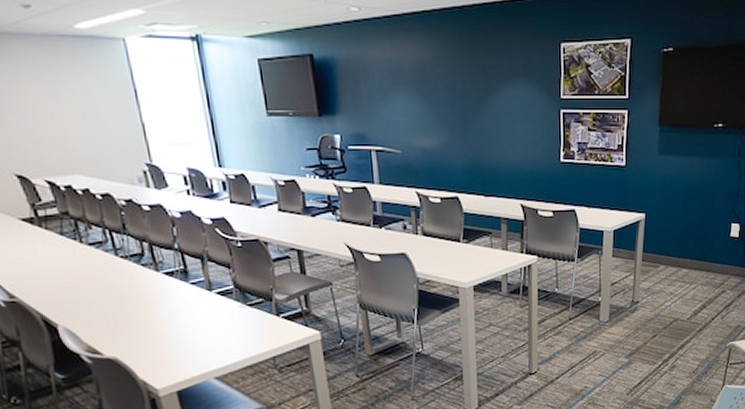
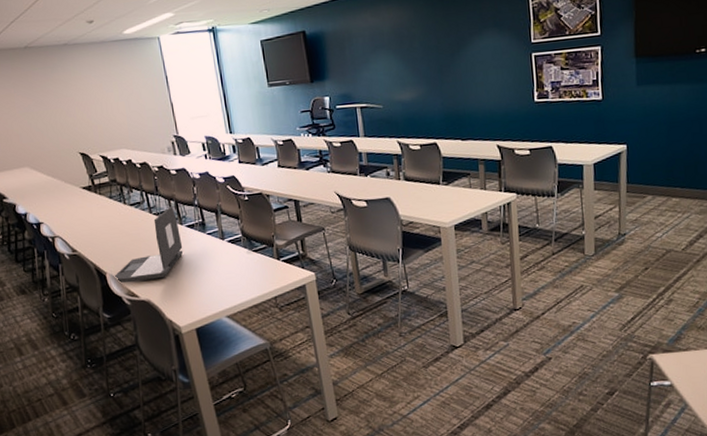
laptop: none [70,249,160,338] -> present [115,206,183,283]

